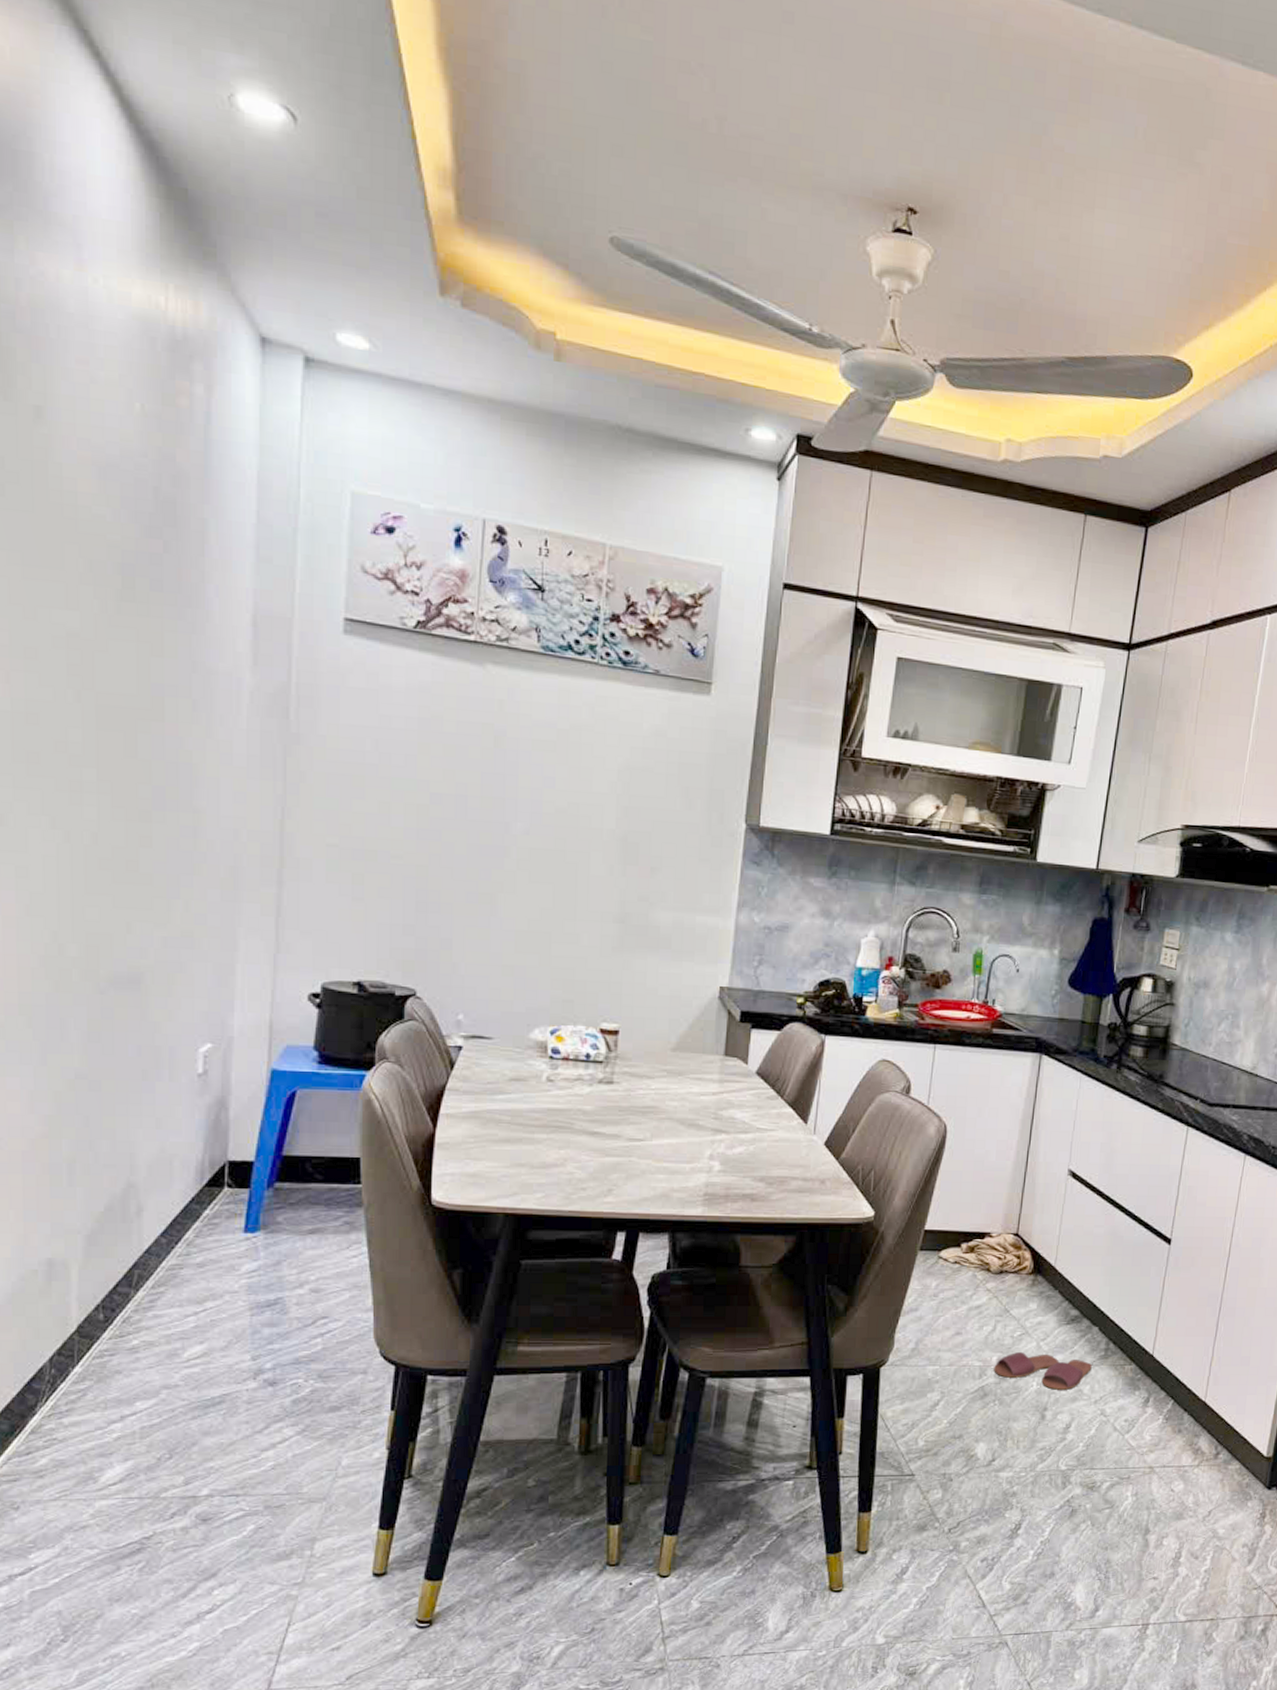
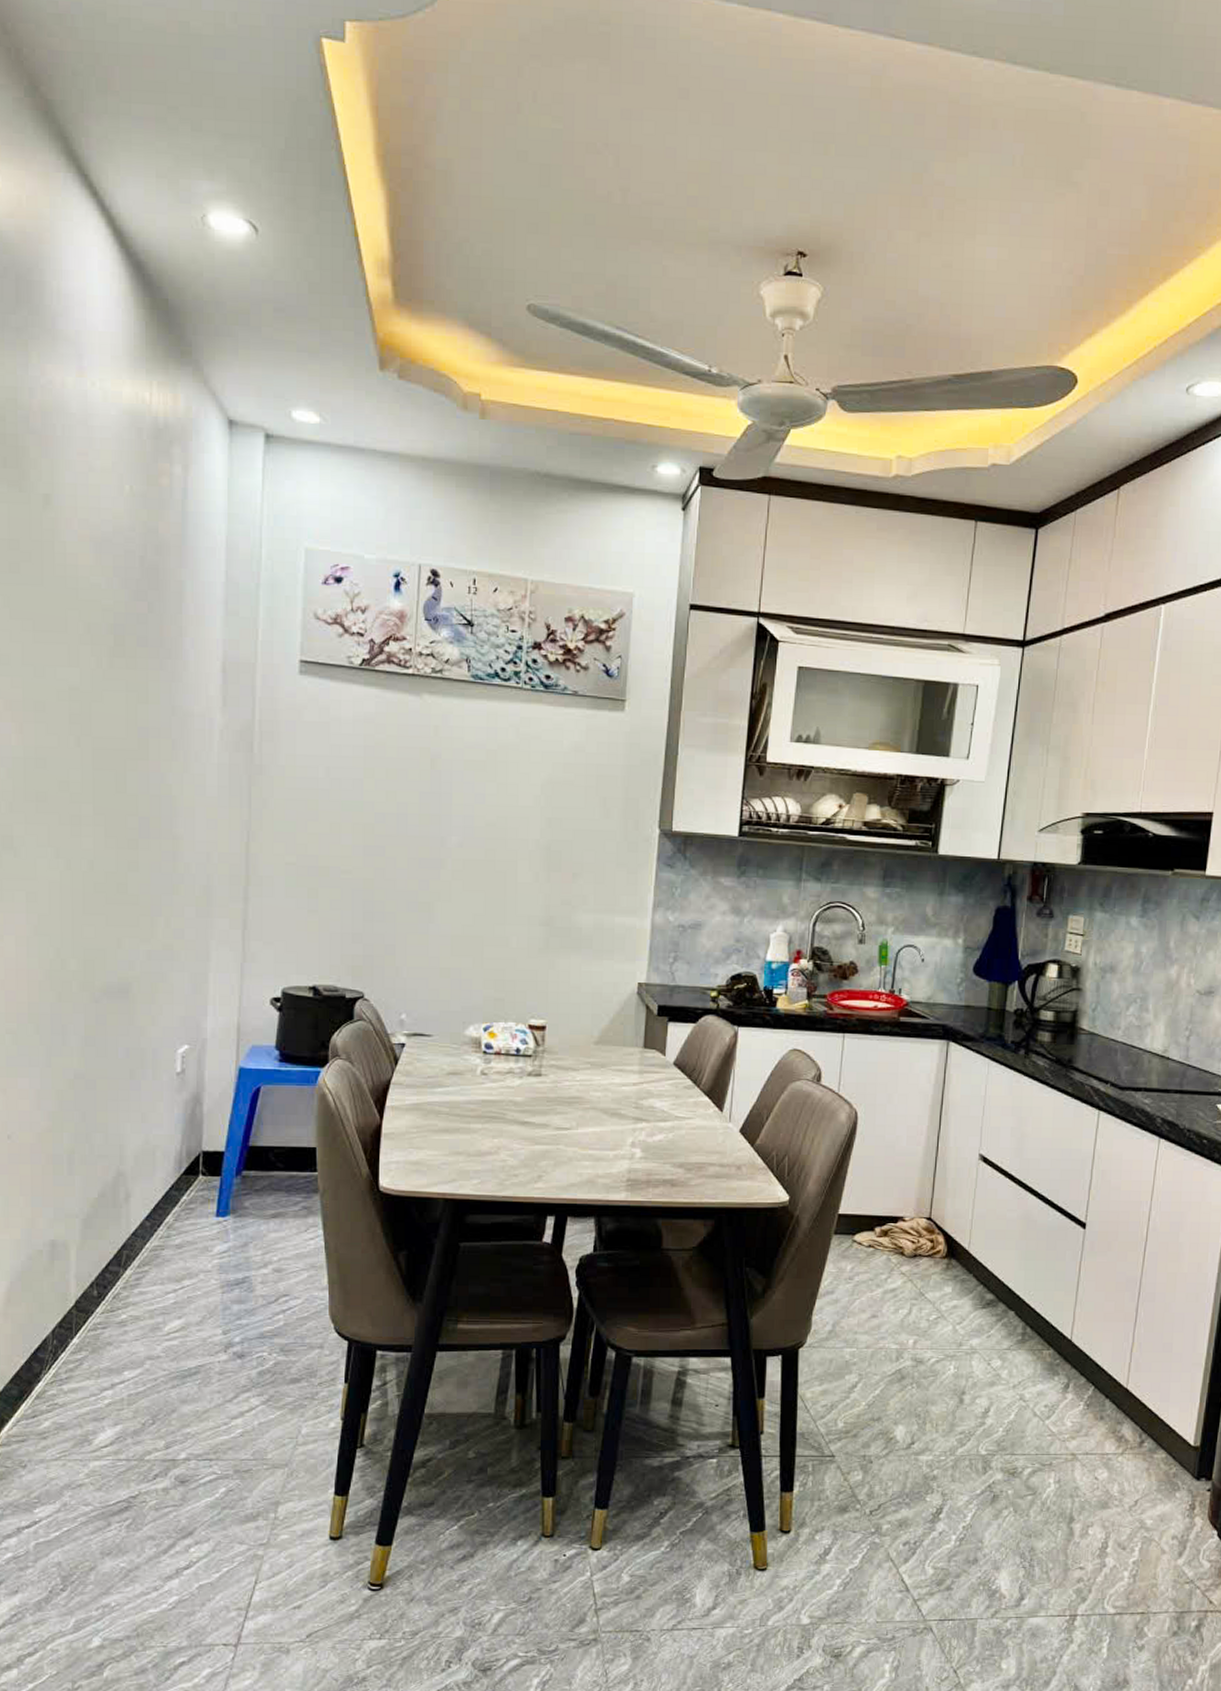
slippers: present [994,1351,1092,1390] -> none [910,1335,1009,1374]

